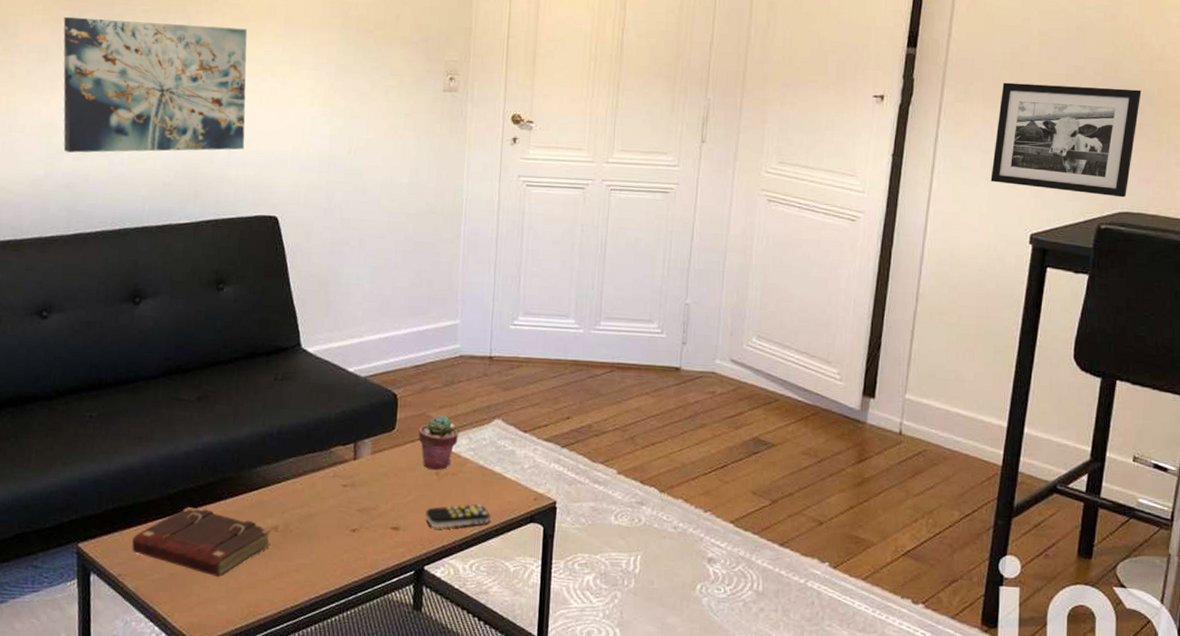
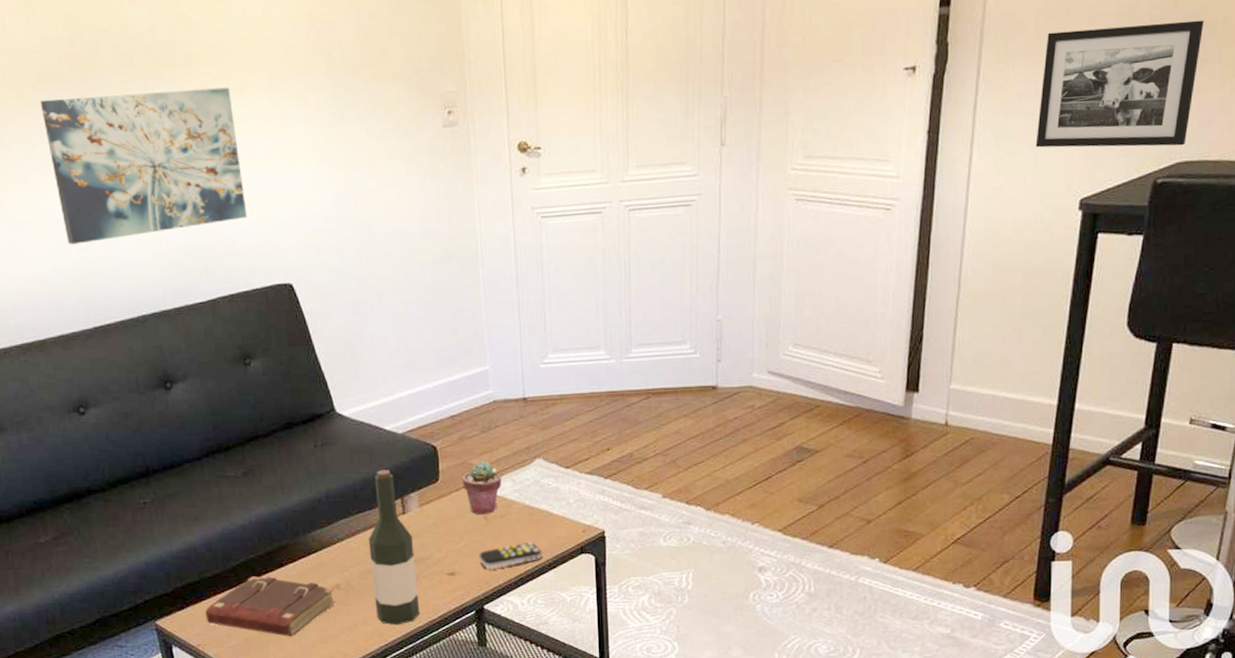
wine bottle: none [311,411,361,577] -> present [368,469,420,625]

